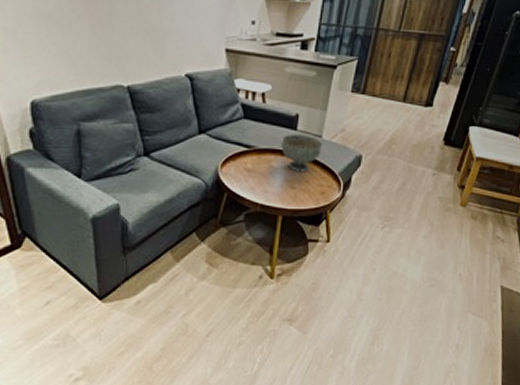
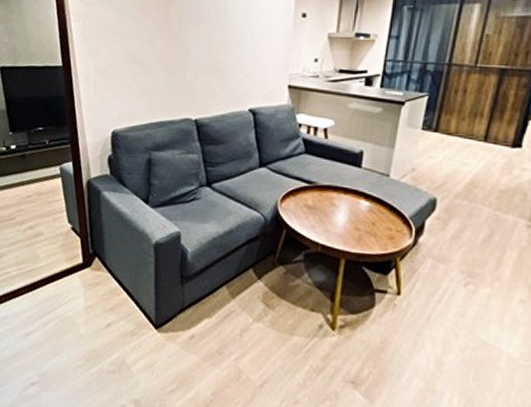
decorative bowl: present [281,133,322,172] -> none [344,171,389,213]

